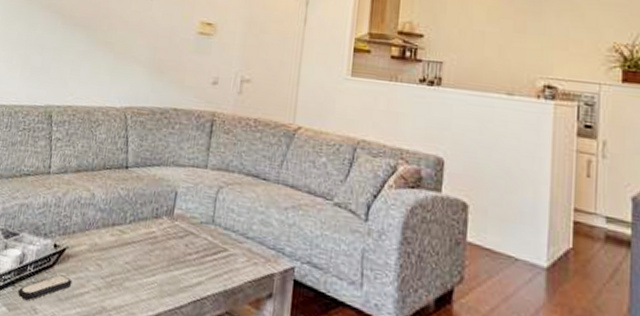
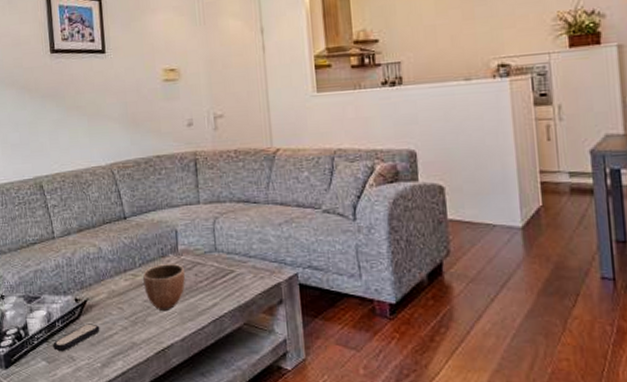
decorative bowl: none [129,225,177,279] -> present [143,264,186,310]

